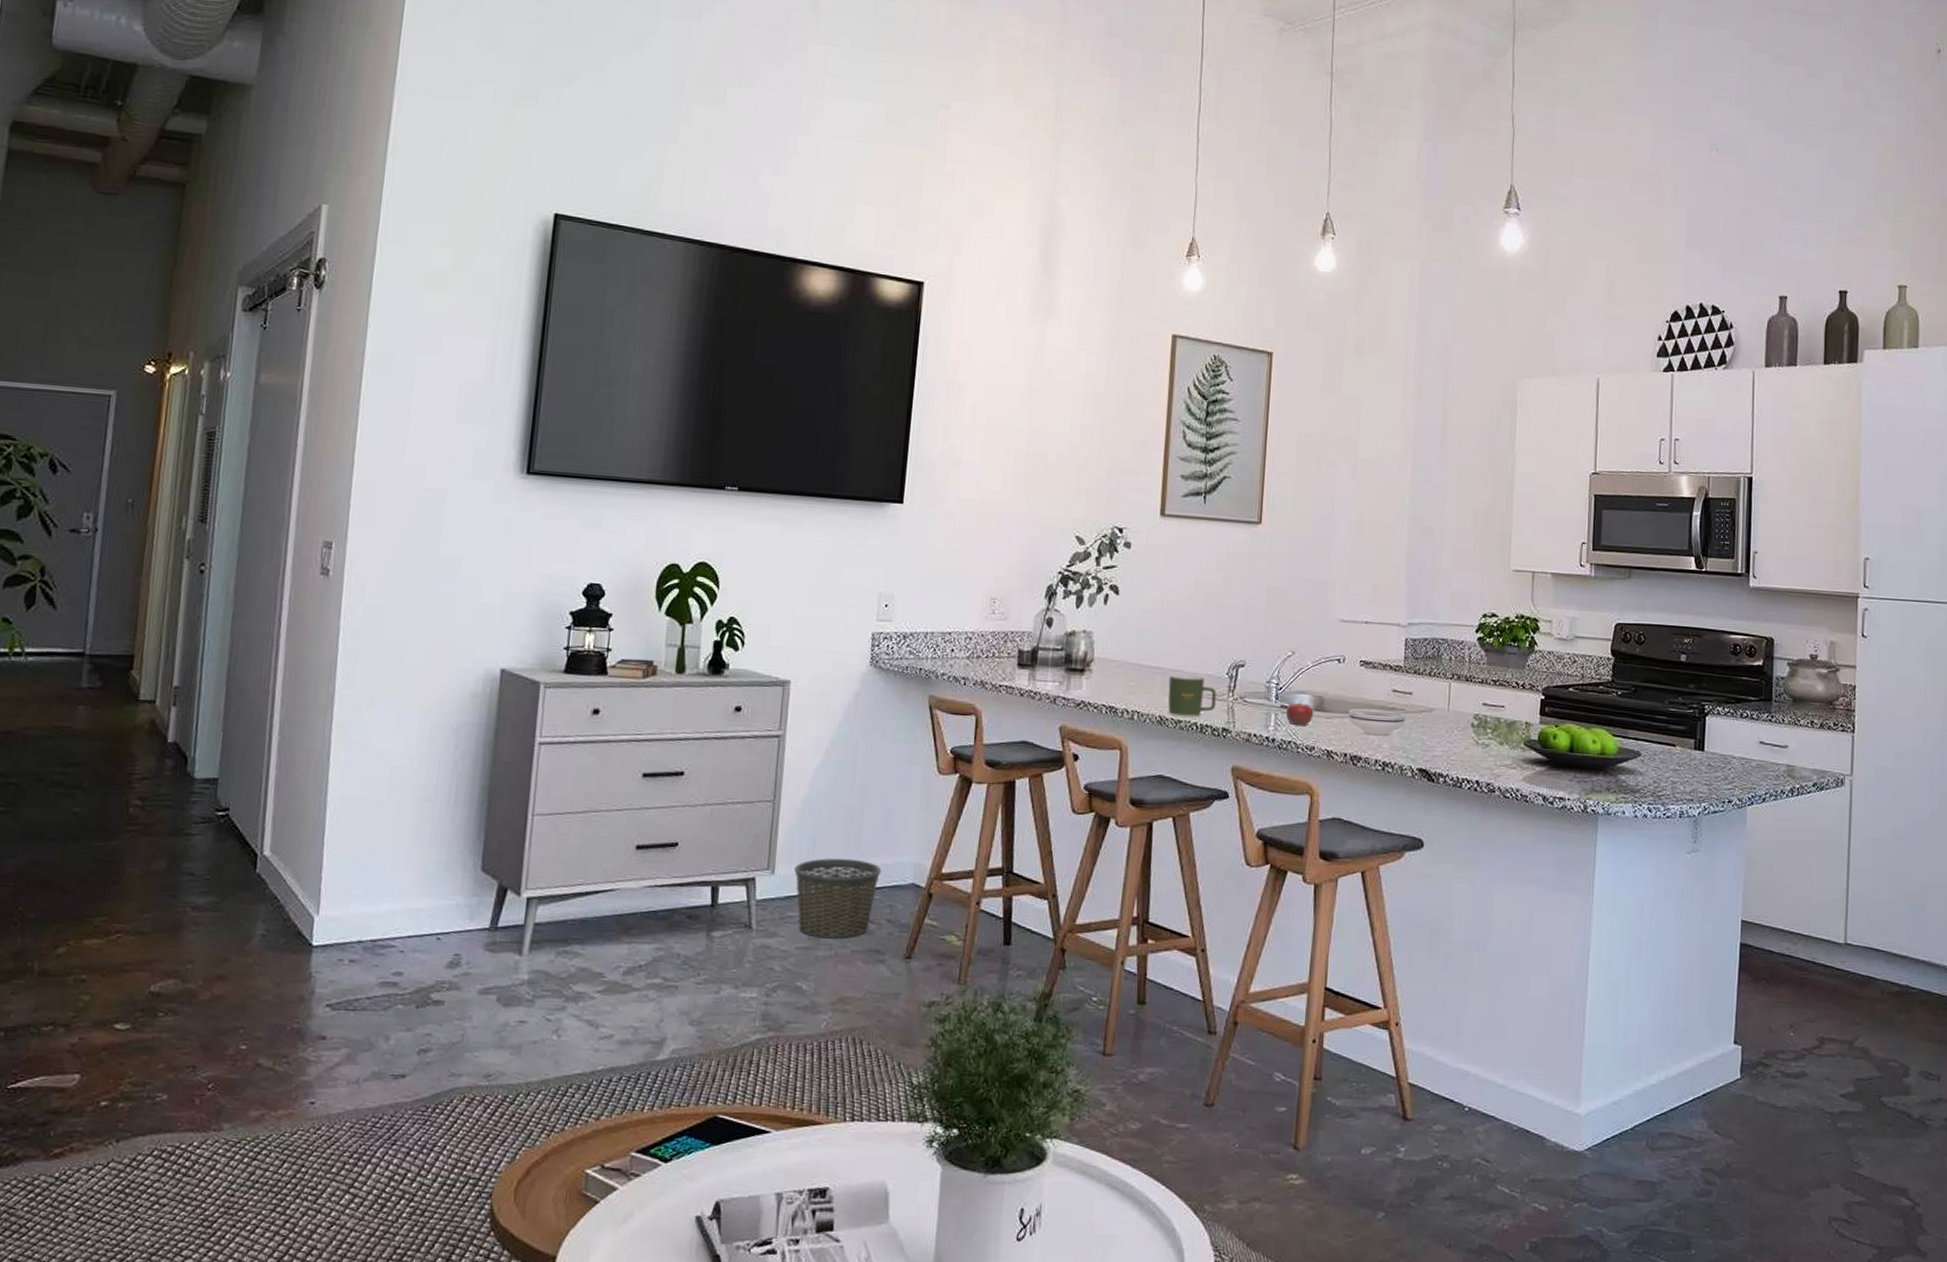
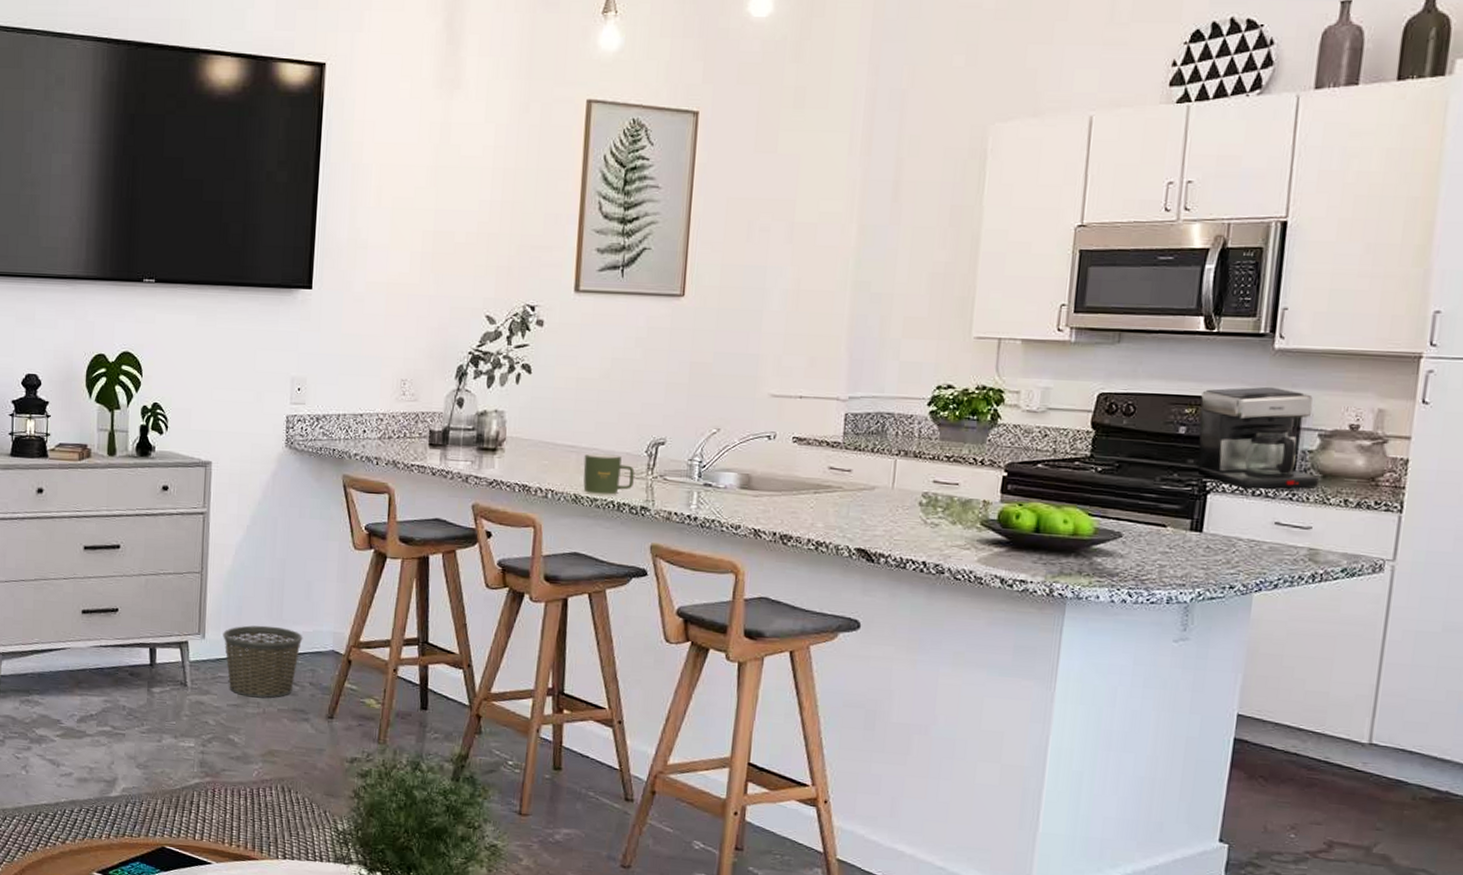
fruit: present [1285,700,1314,727] -> none [709,478,740,505]
bowl: present [1348,708,1406,736] -> none [778,486,844,515]
coffee maker: none [1696,620,1790,712] -> present [1197,386,1319,490]

